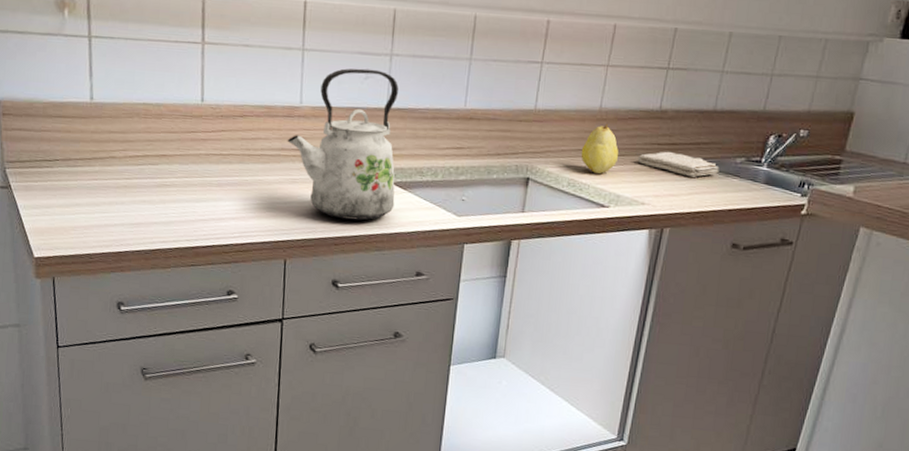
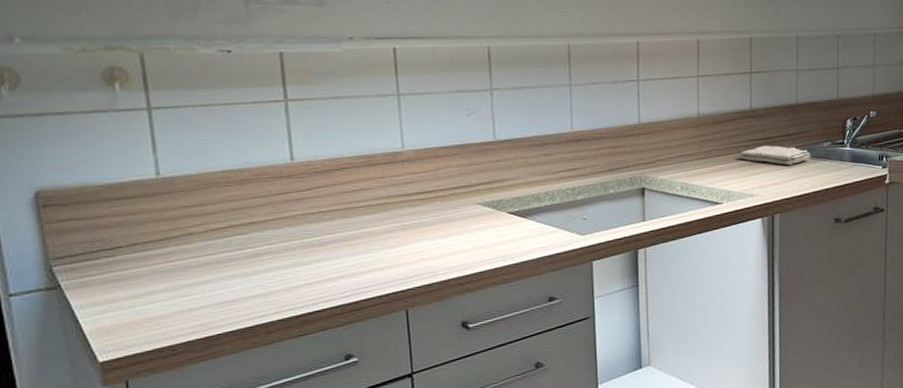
kettle: present [287,68,399,221] -> none [393,105,516,258]
fruit: present [580,124,618,174] -> none [688,128,722,174]

